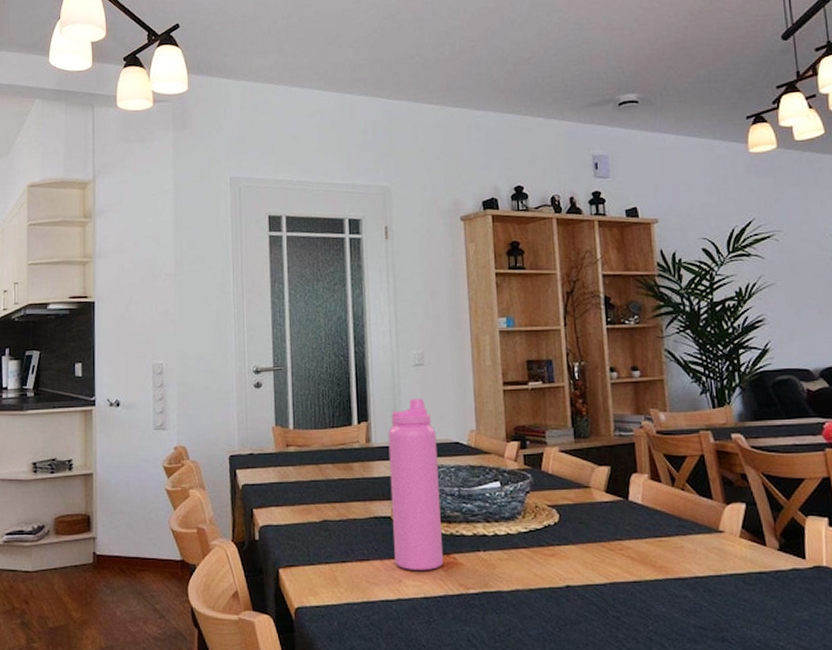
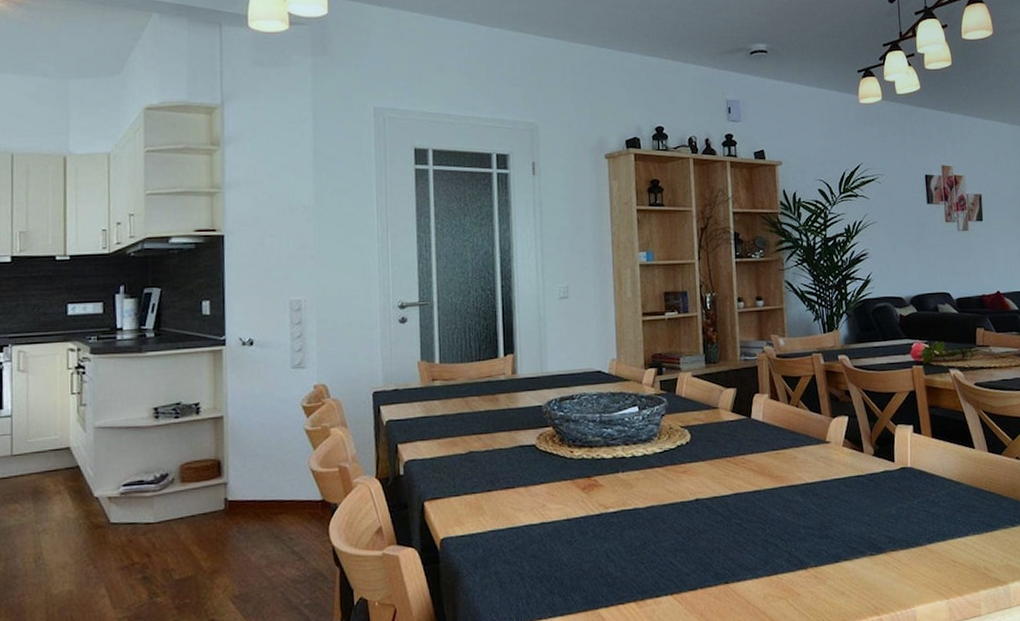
water bottle: present [388,399,444,571] -> none [533,330,586,495]

